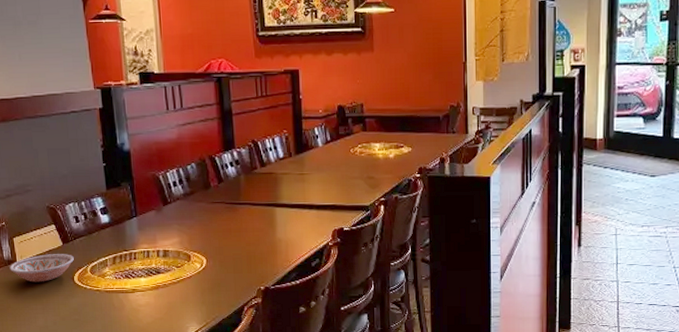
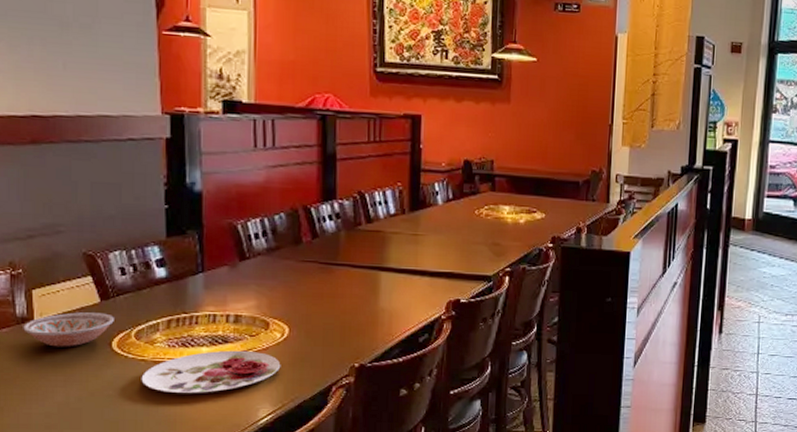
plate: none [97,279,203,316] -> present [141,350,281,393]

